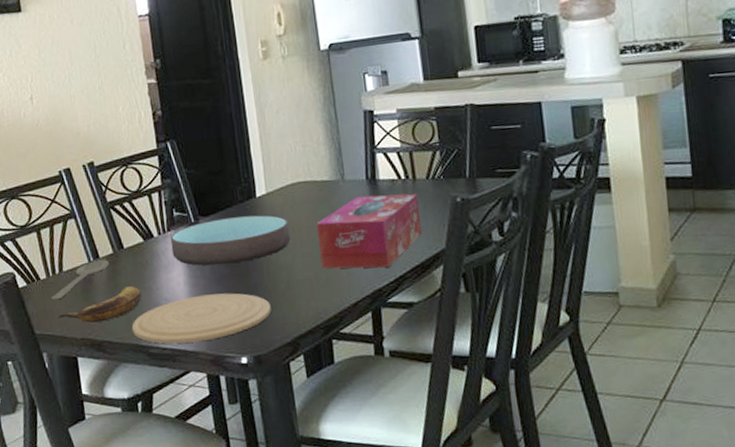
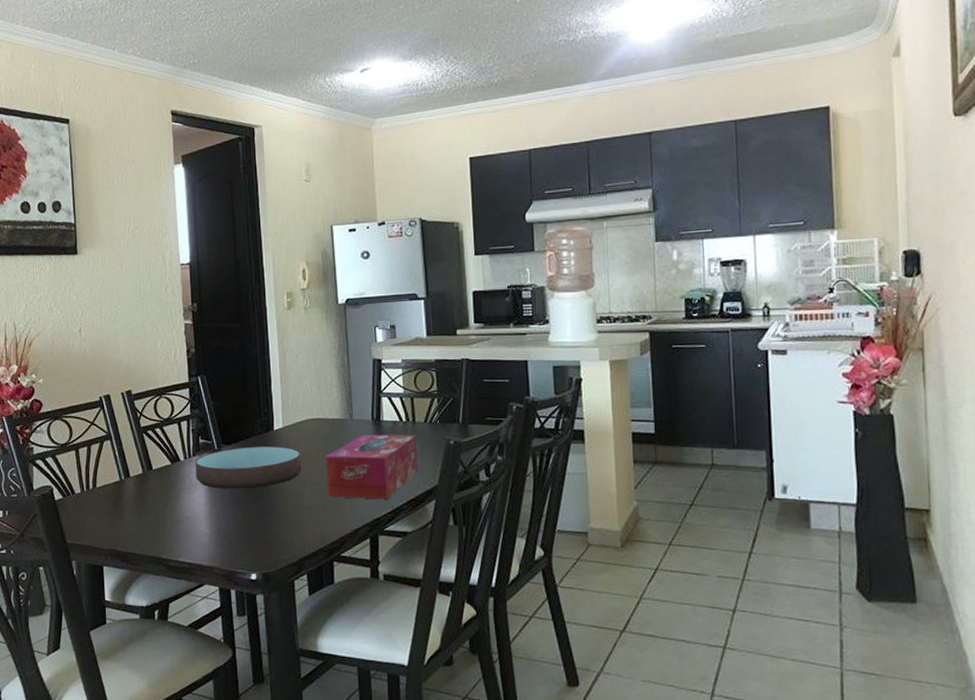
wooden spoon: present [51,260,110,300] -> none [83,479,139,513]
banana: present [57,286,142,323] -> none [87,504,166,535]
plate: present [131,293,272,344] -> none [154,515,281,558]

